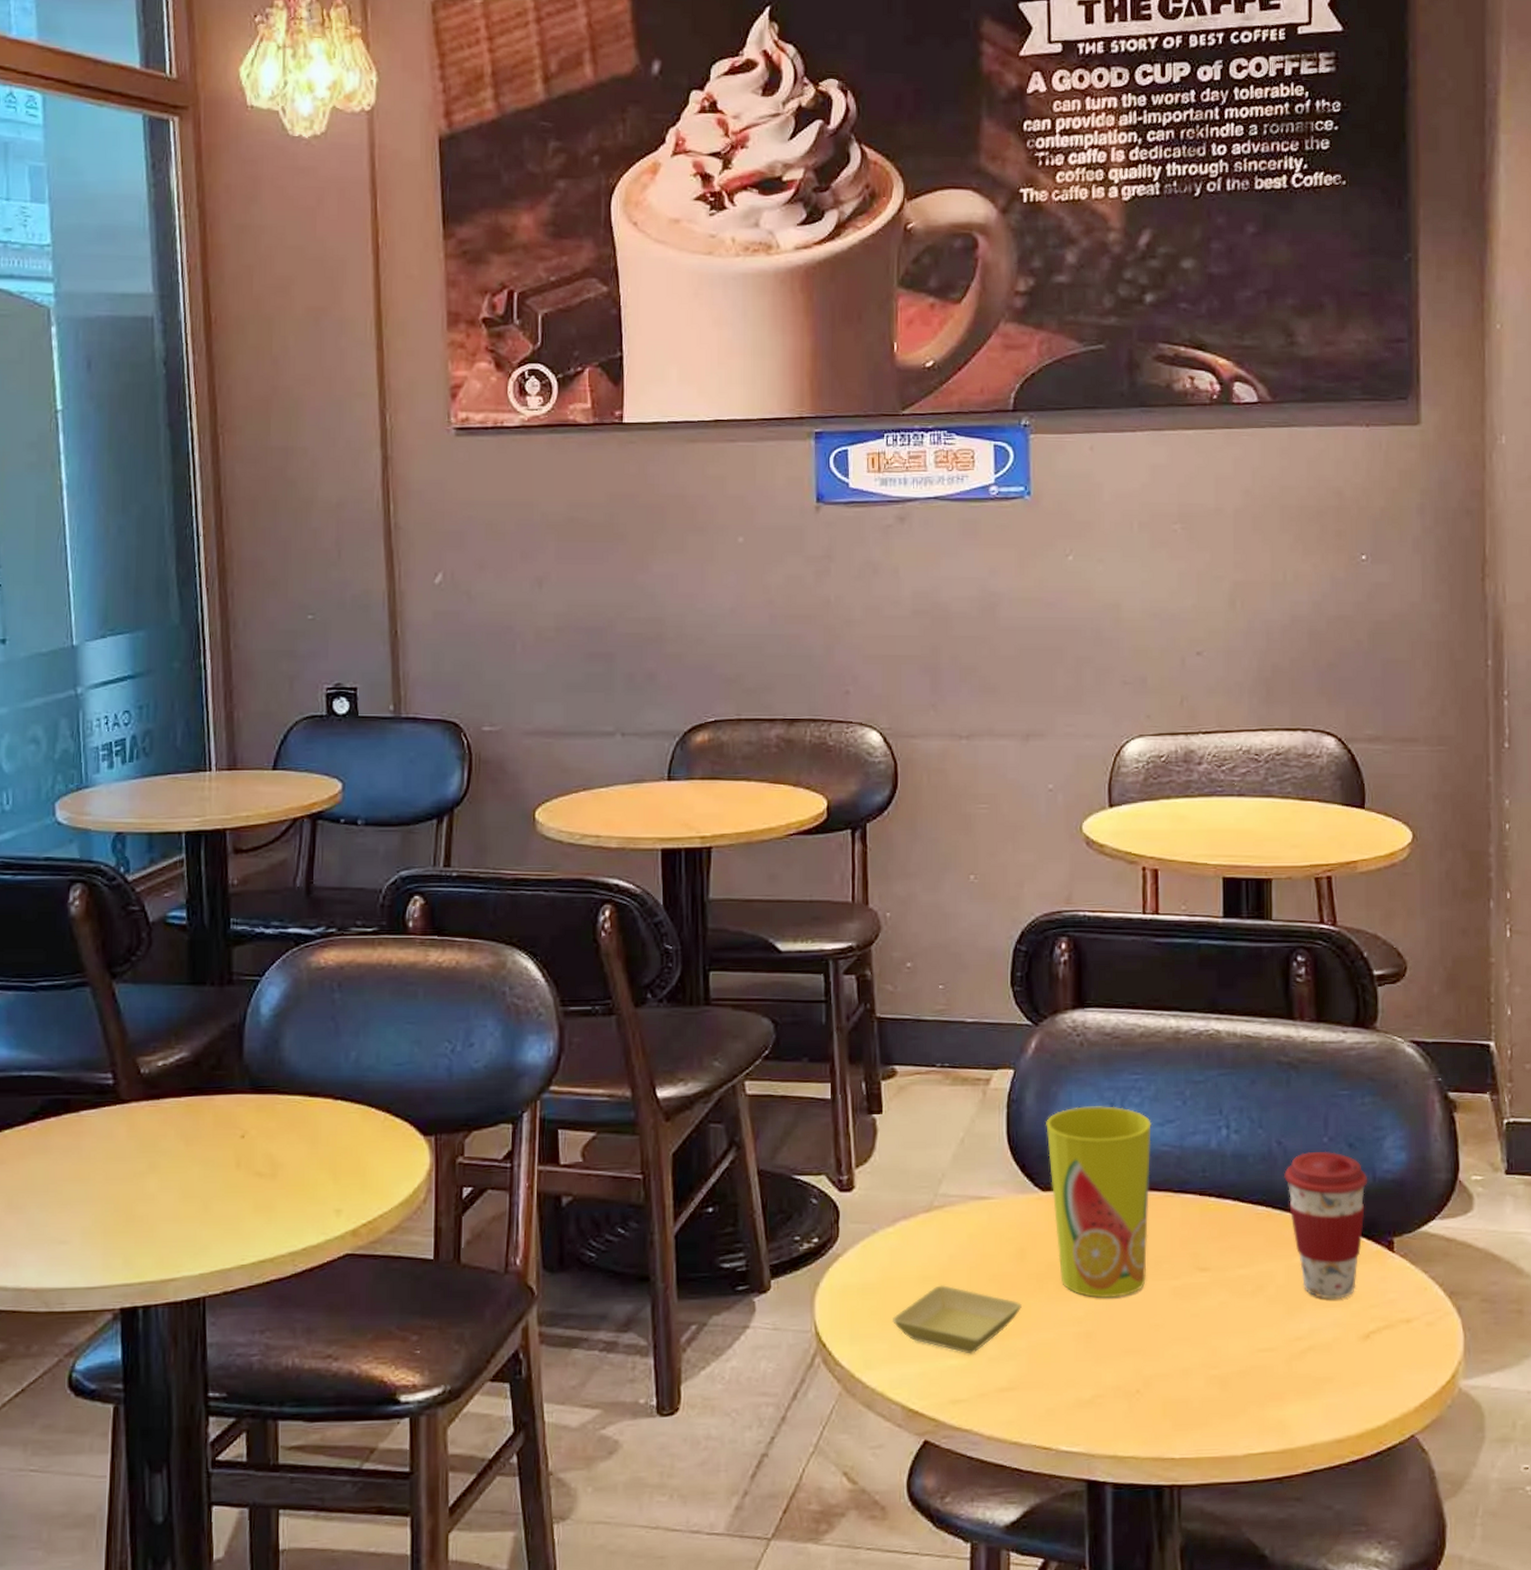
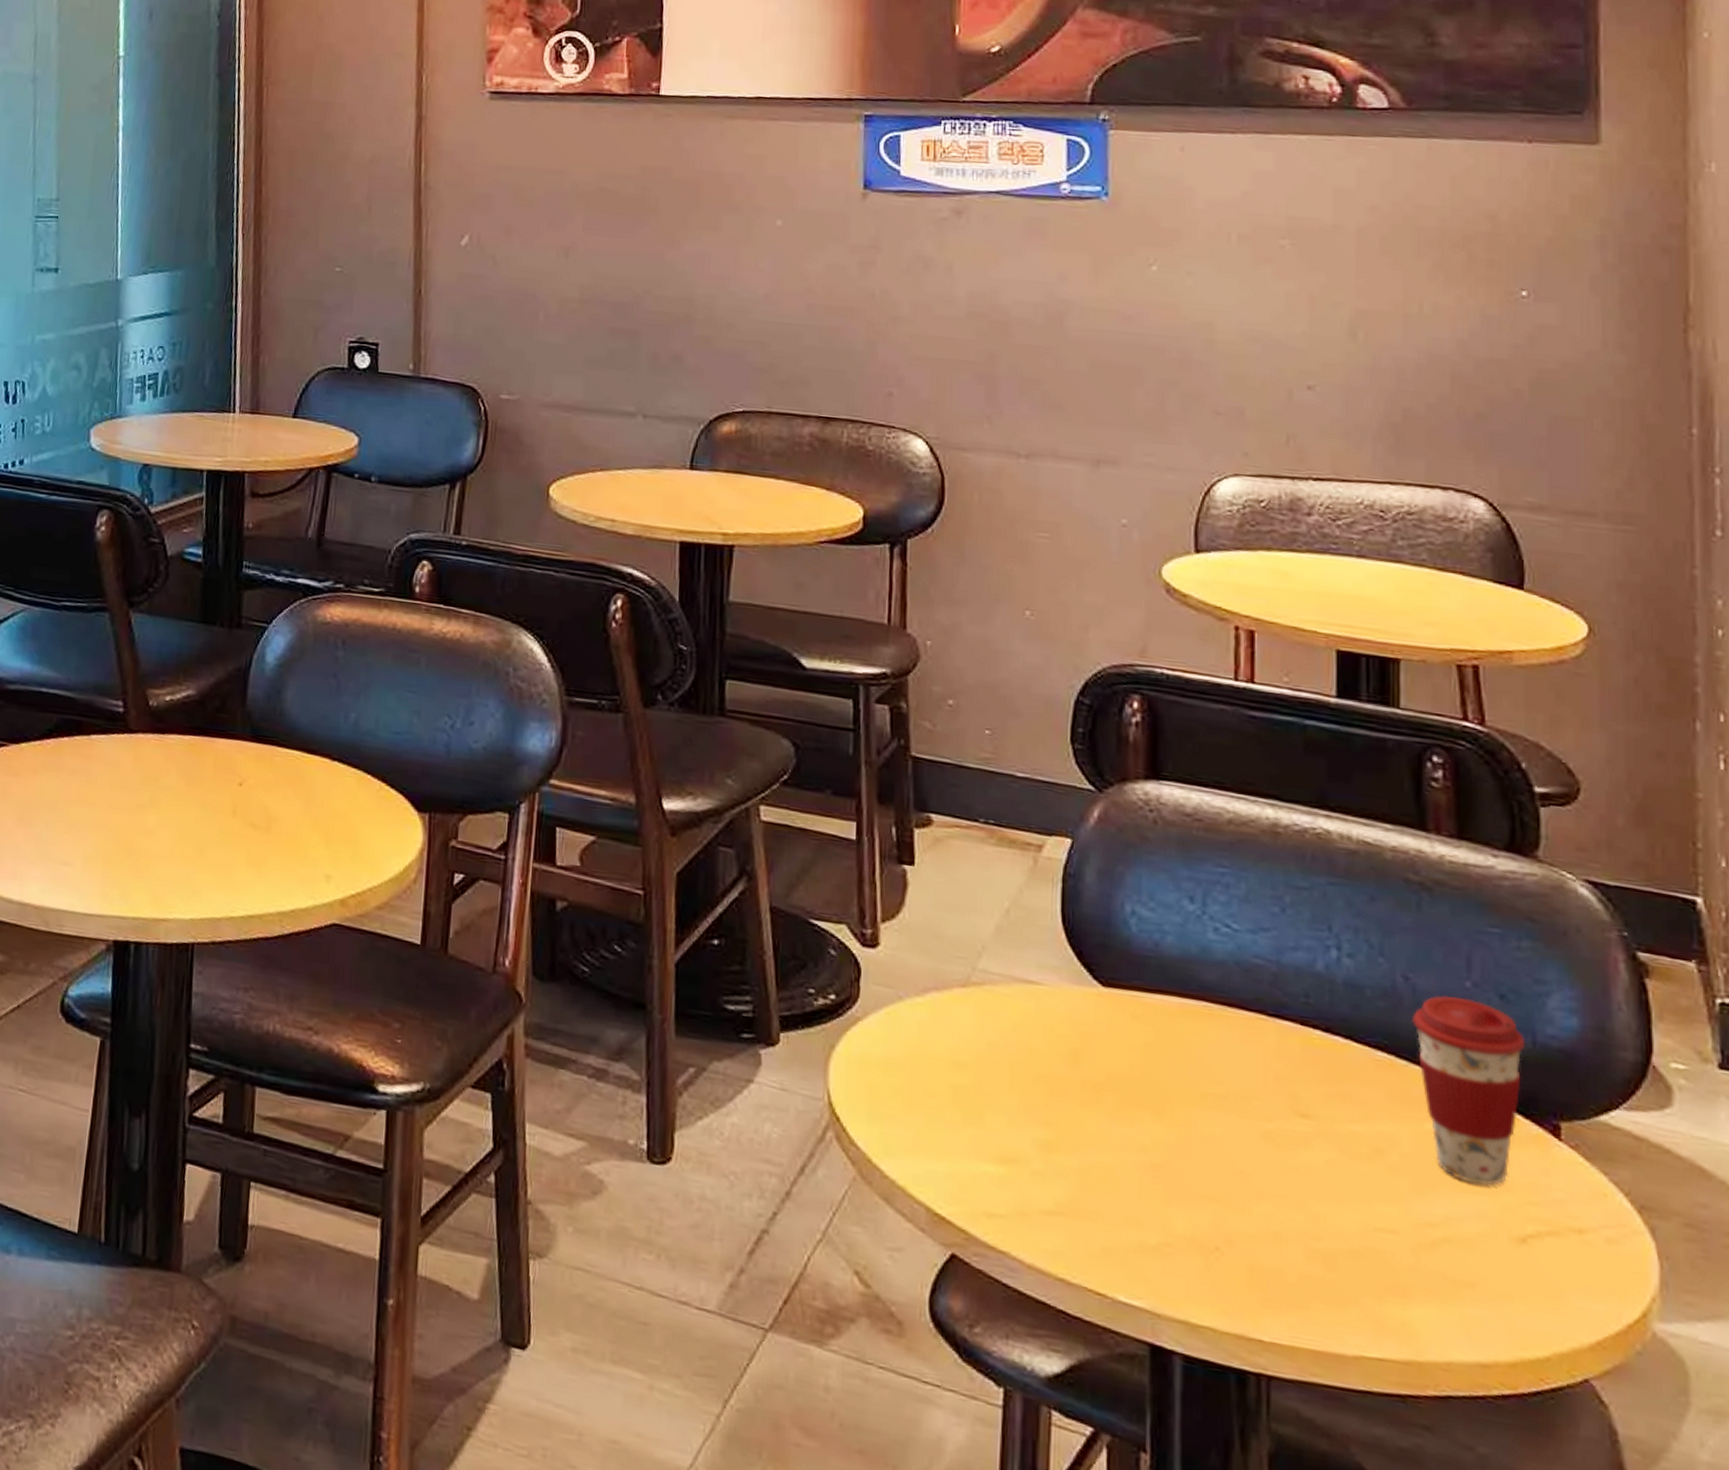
saucer: present [893,1285,1022,1354] -> none [918,1074,1074,1163]
cup: present [1046,1106,1151,1298] -> none [1109,894,1241,1130]

